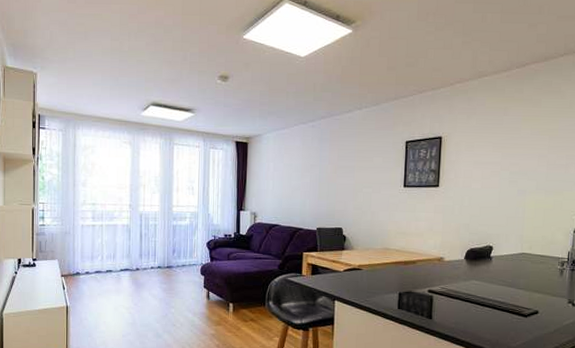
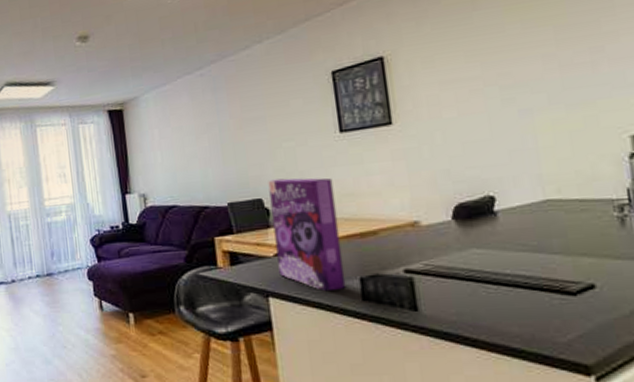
cereal box: none [345,215,393,300] -> present [268,177,346,292]

